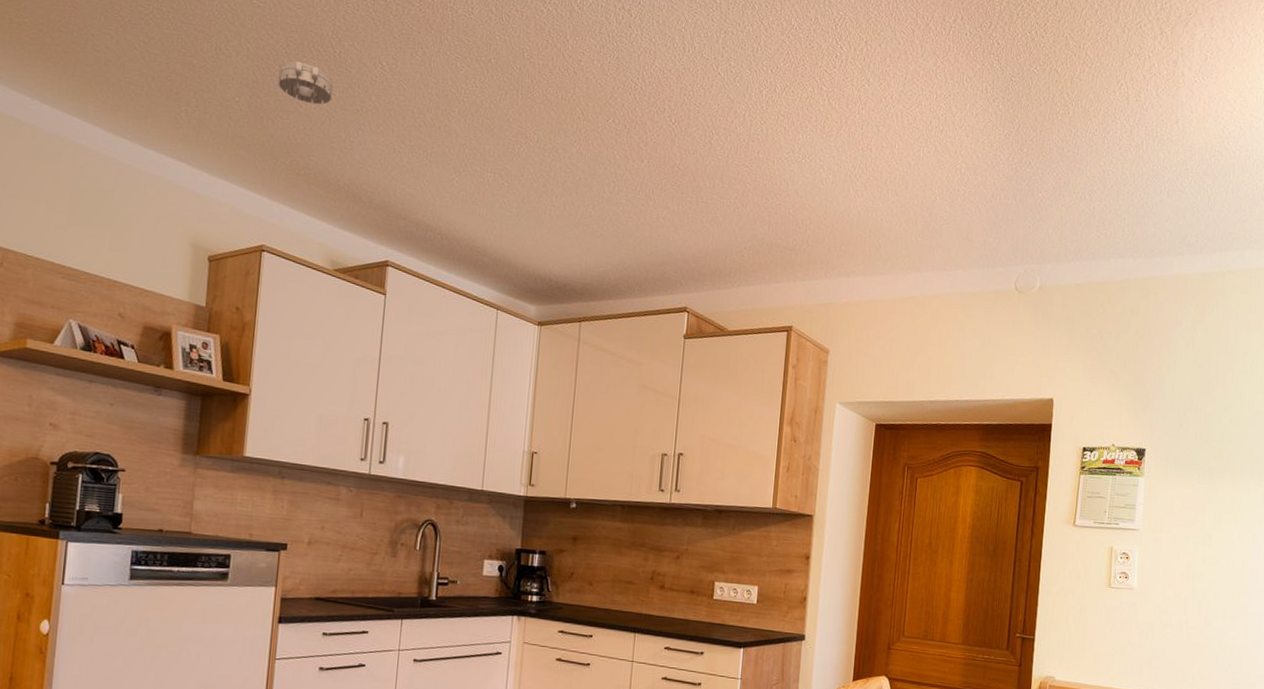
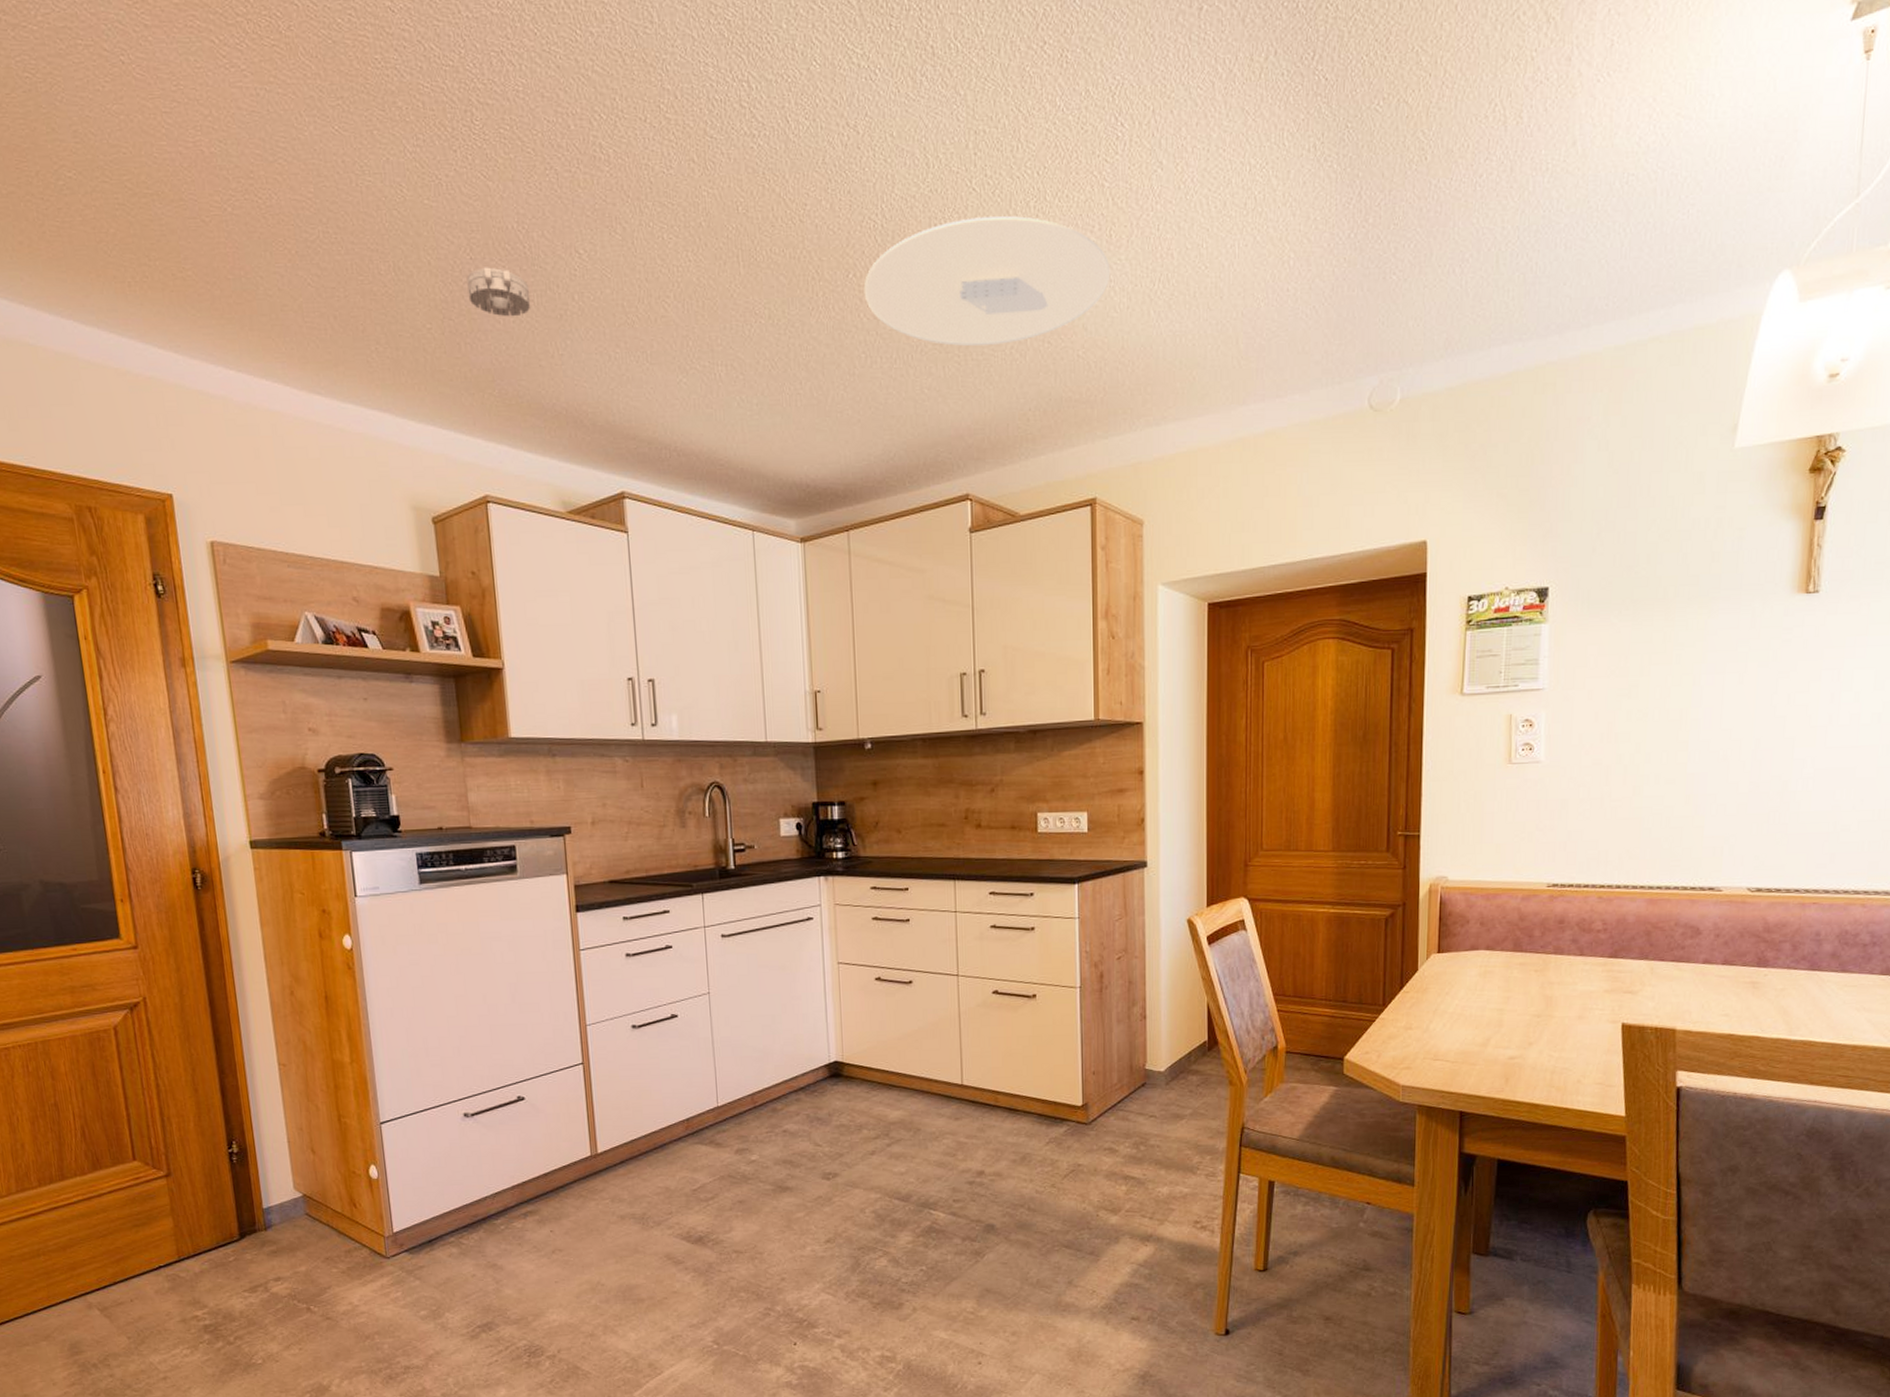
ceiling light: none [619,94,822,194] -> present [863,216,1111,346]

